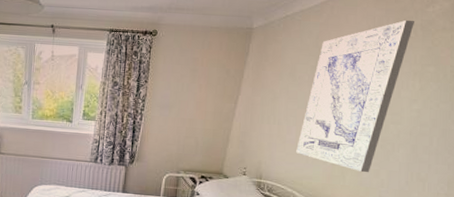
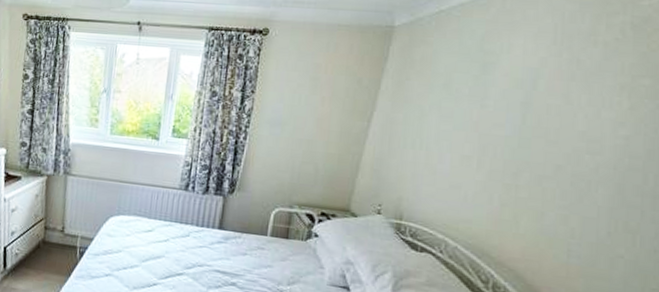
wall art: present [296,20,415,173] -> none [450,16,623,219]

